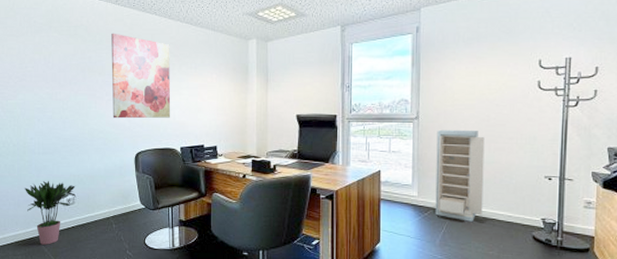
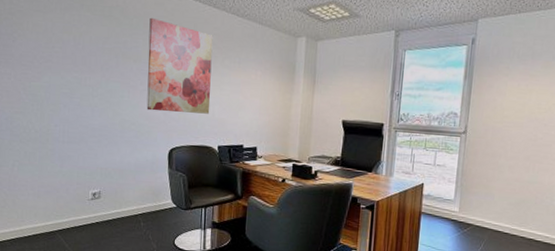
potted plant: present [24,180,77,245] -> none [45,171,103,240]
storage cabinet: present [435,129,485,222] -> none [474,146,530,241]

